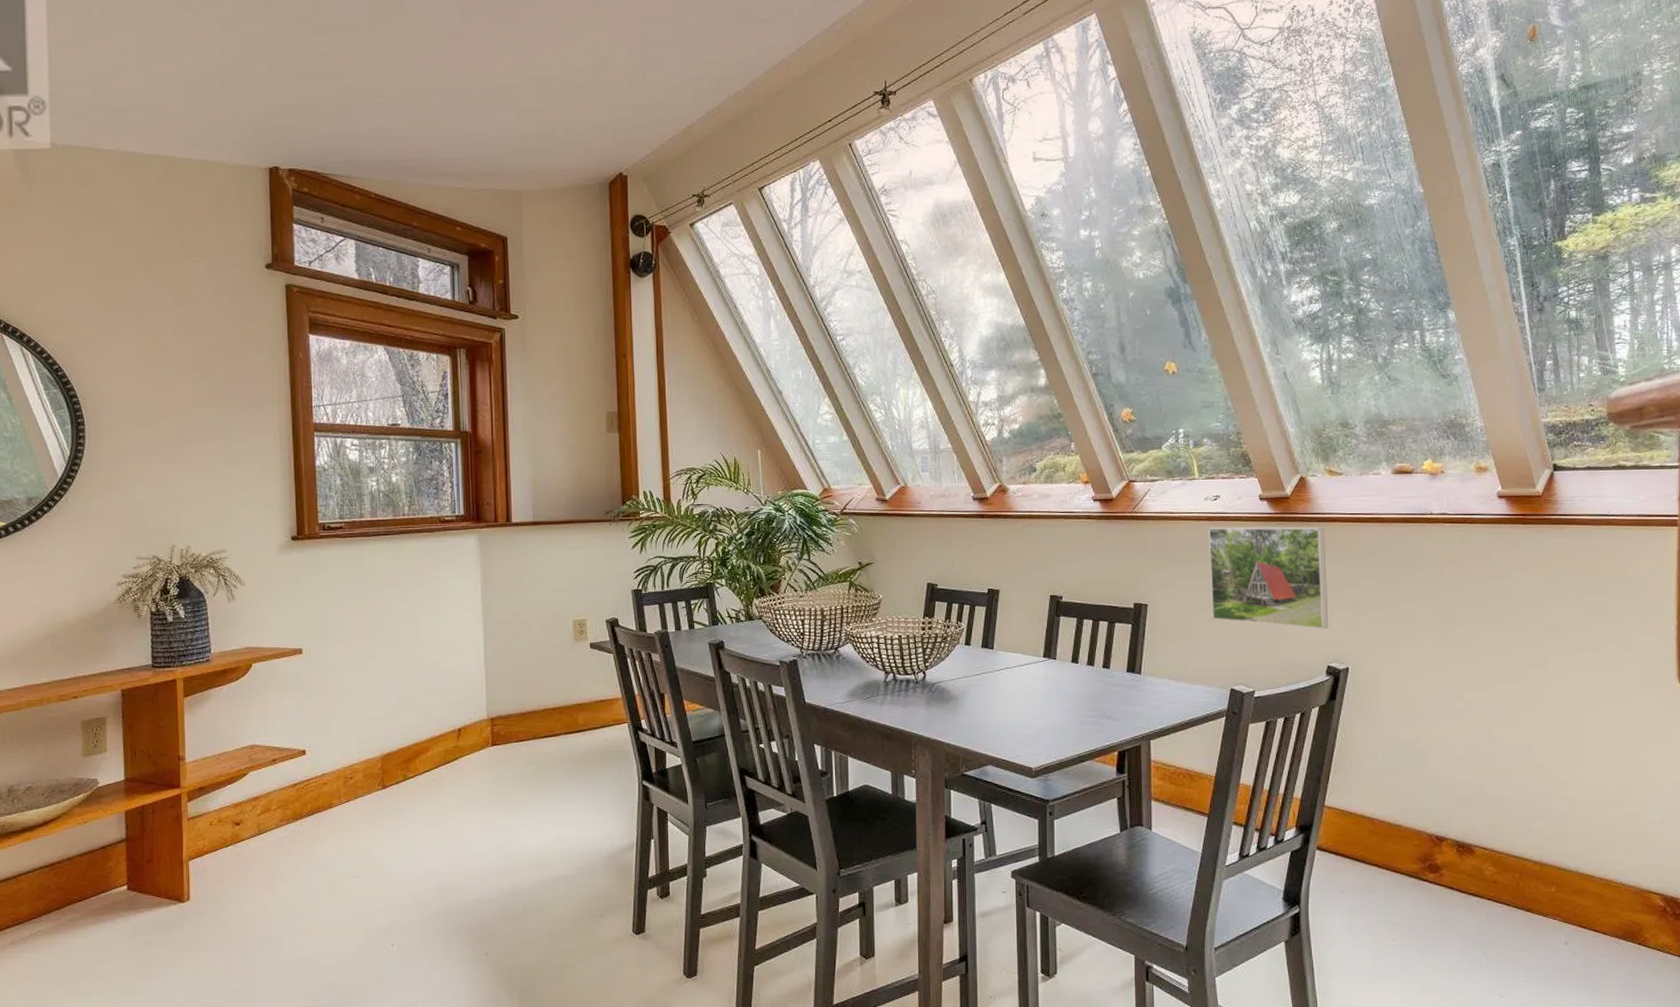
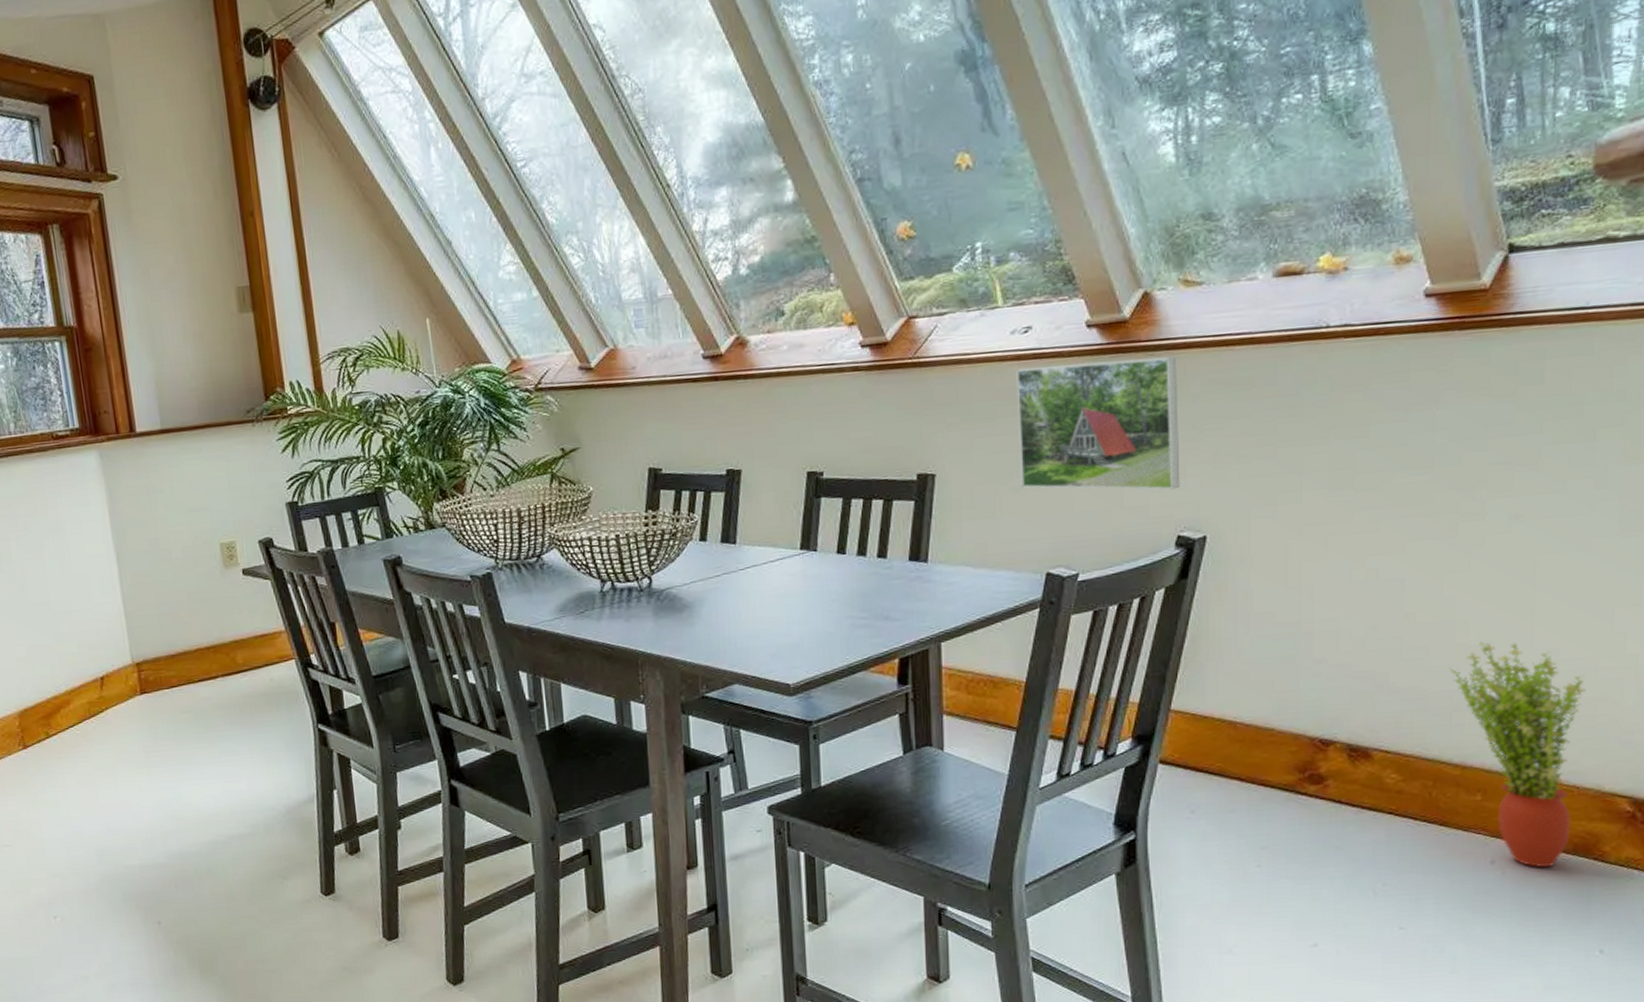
potted plant: none [1527,764,1625,950] -> present [1449,641,1586,868]

